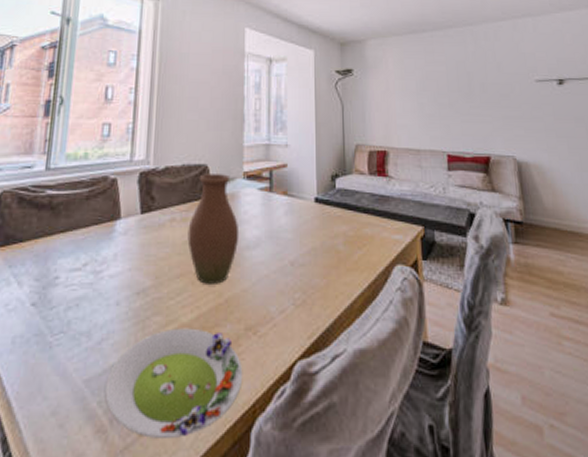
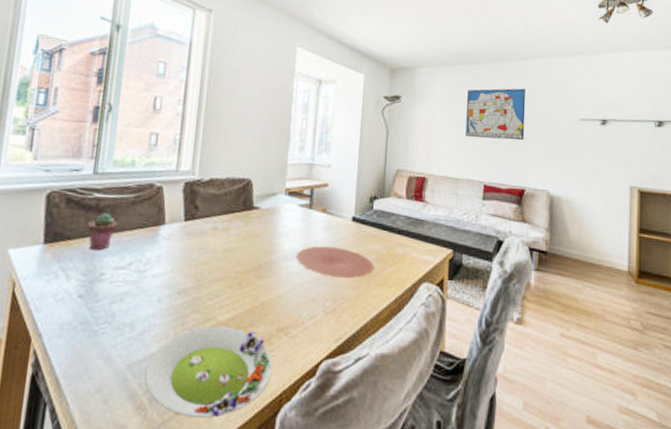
potted succulent: none [40,211,71,252] -> present [87,213,117,251]
vase: present [187,174,240,284] -> none [228,188,278,289]
plate: none [258,231,343,266] -> present [295,246,375,279]
wall art: none [418,53,482,107] -> present [465,88,526,141]

